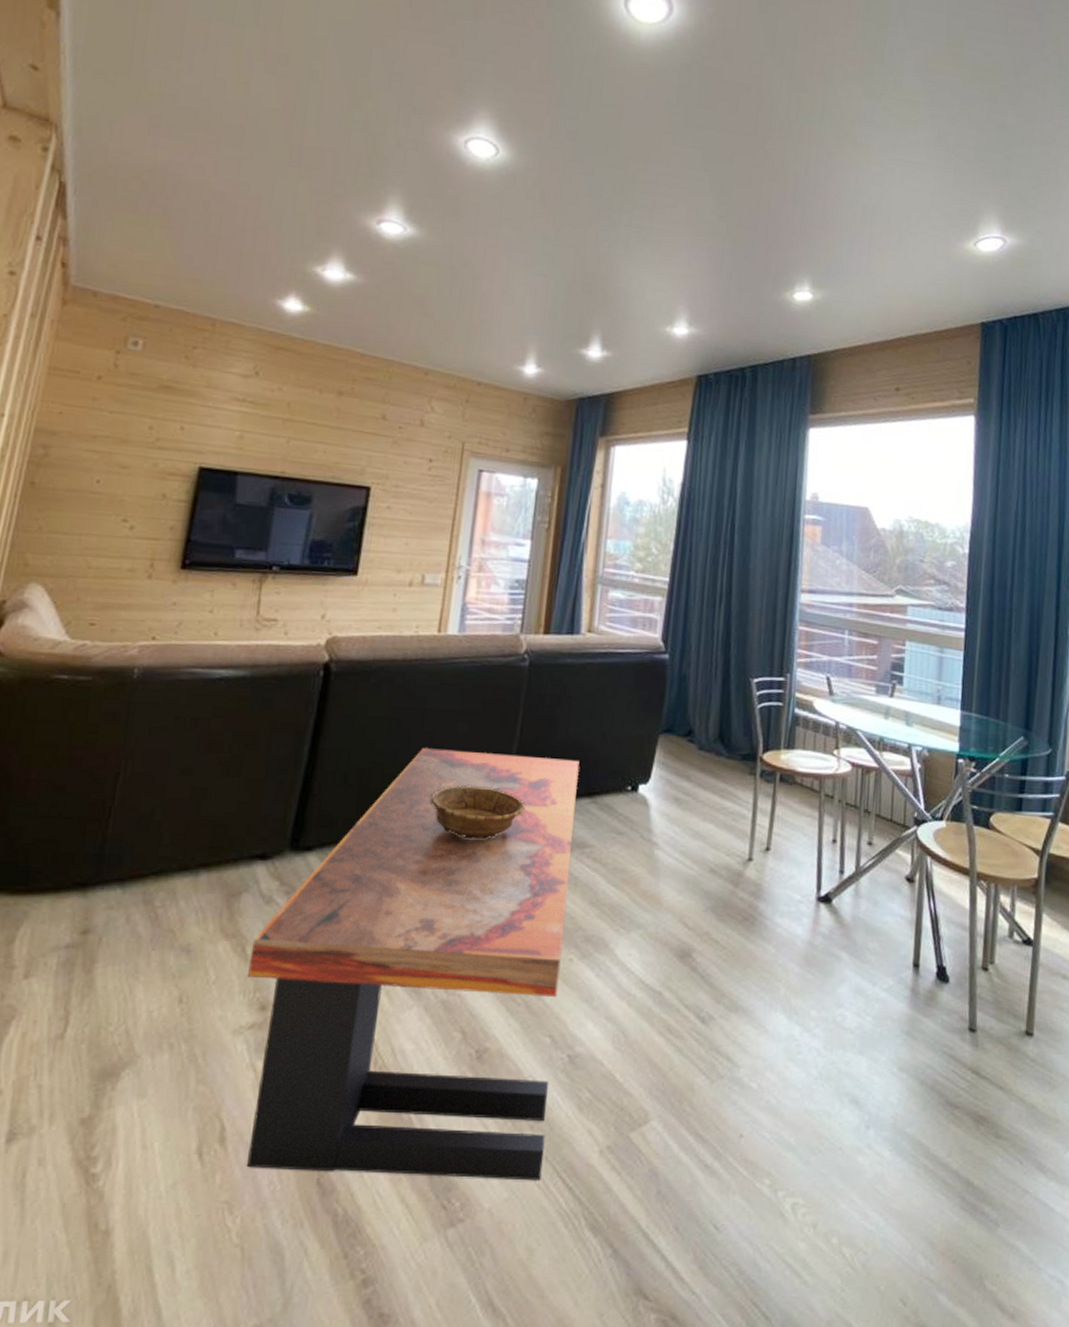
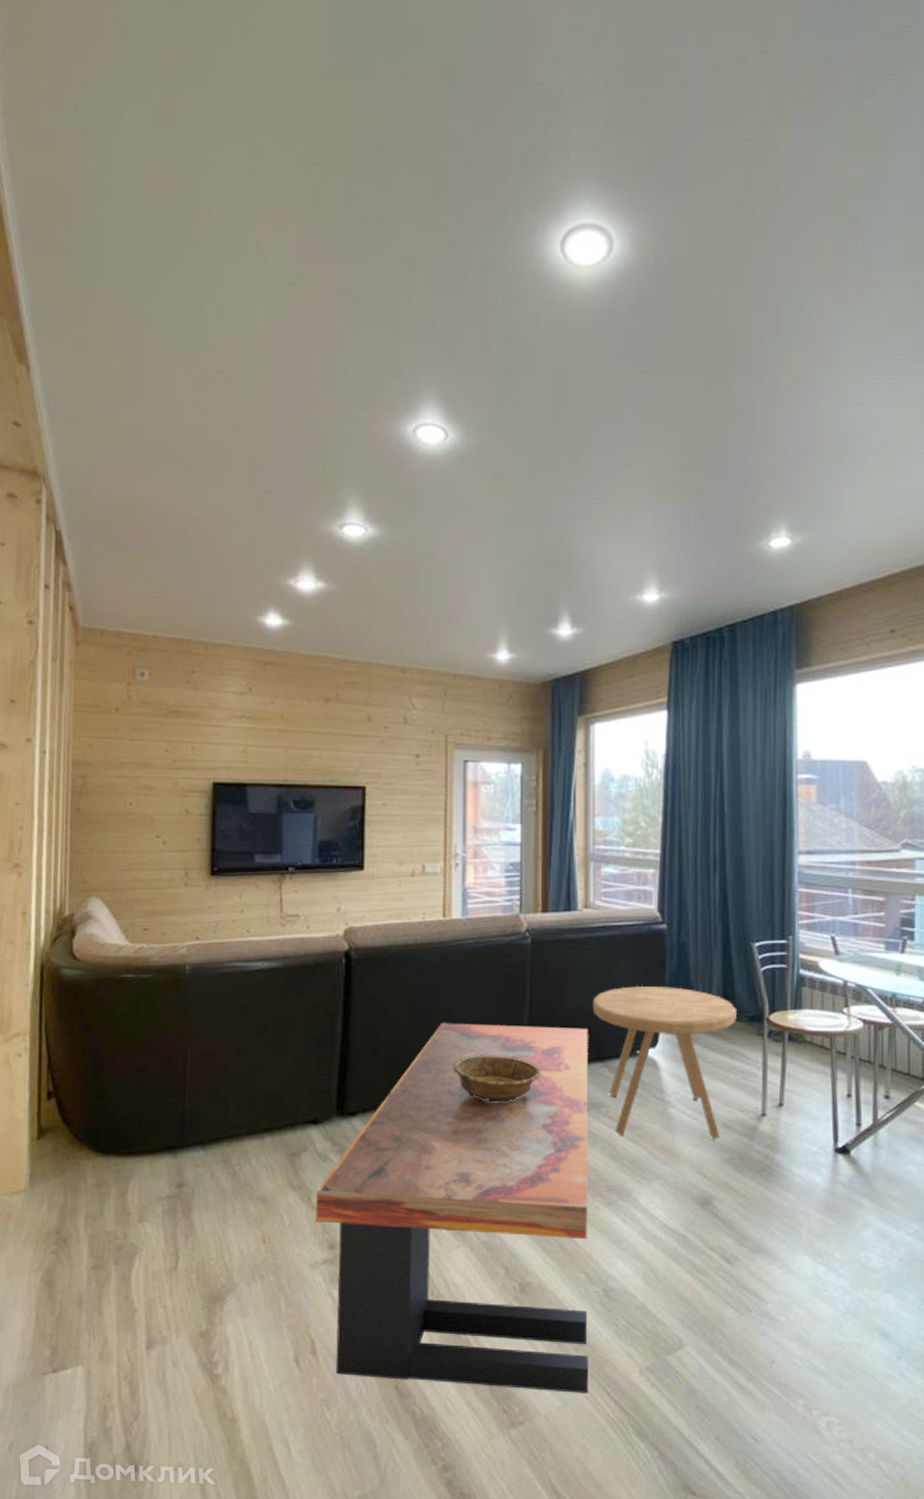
side table: none [586,716,732,886] -> present [592,985,738,1140]

